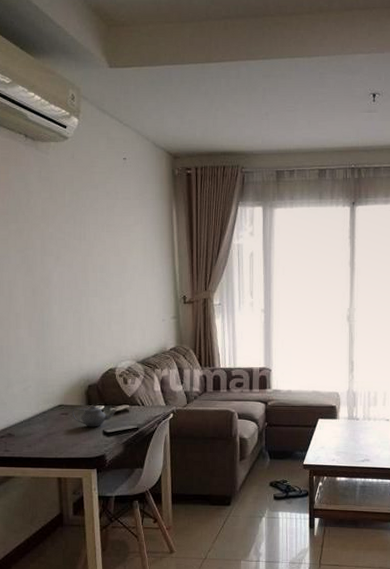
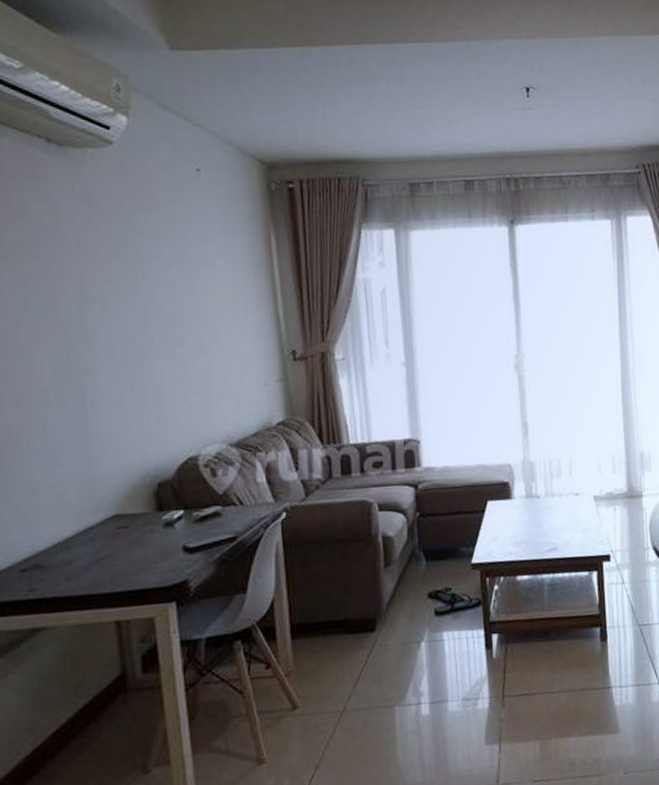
teapot: present [72,406,117,427] -> none [134,512,203,543]

